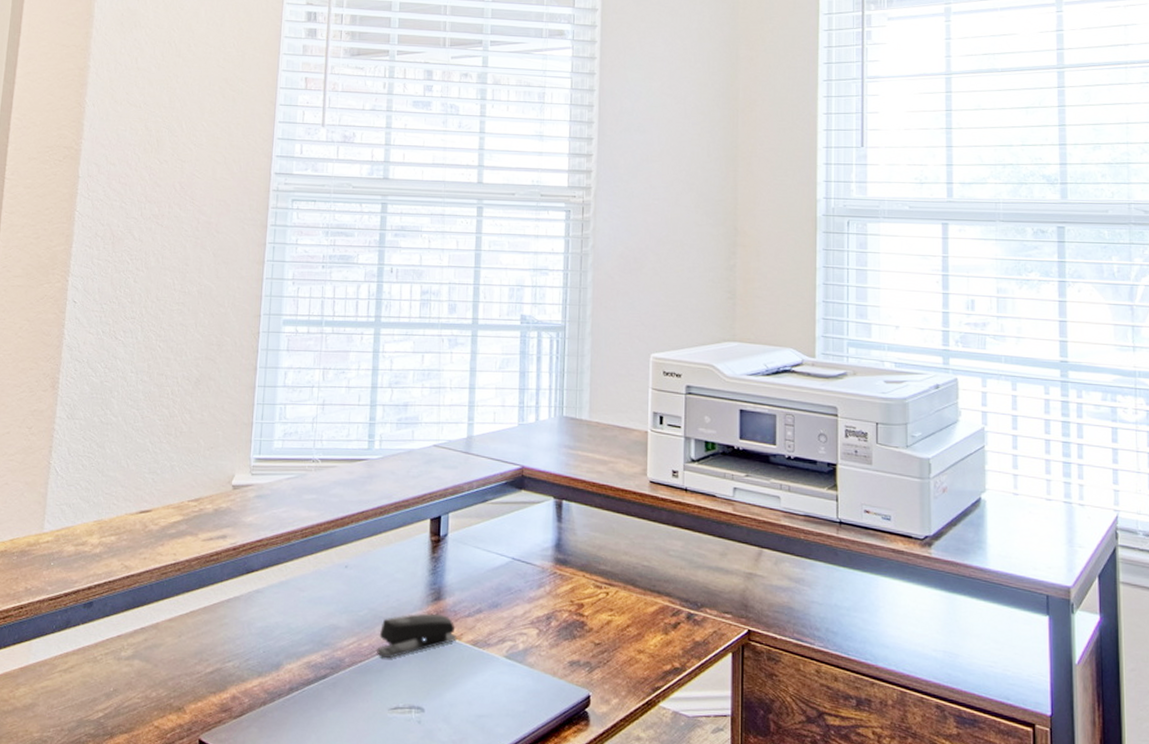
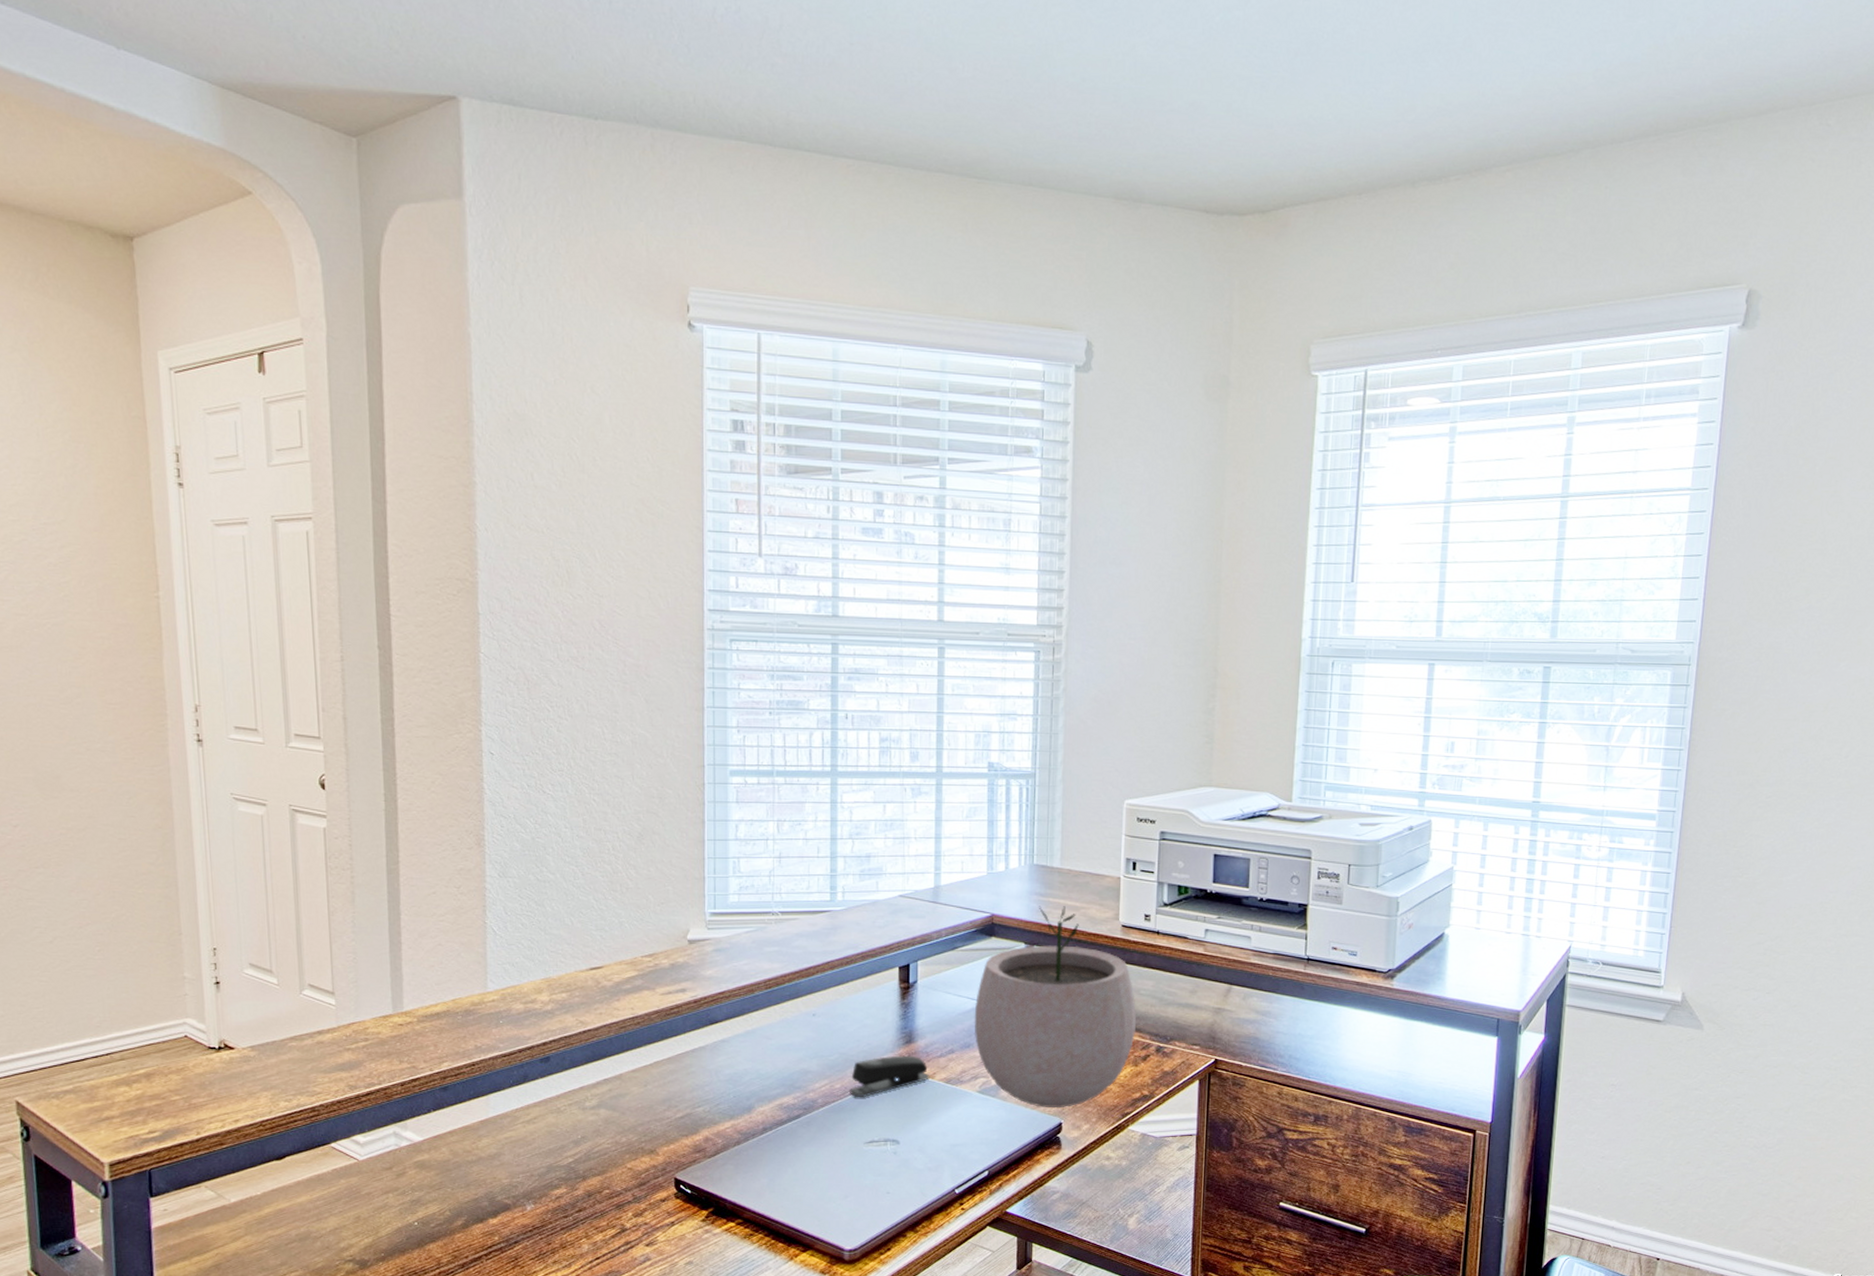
plant pot: none [502,459,665,678] -> present [974,906,1136,1107]

